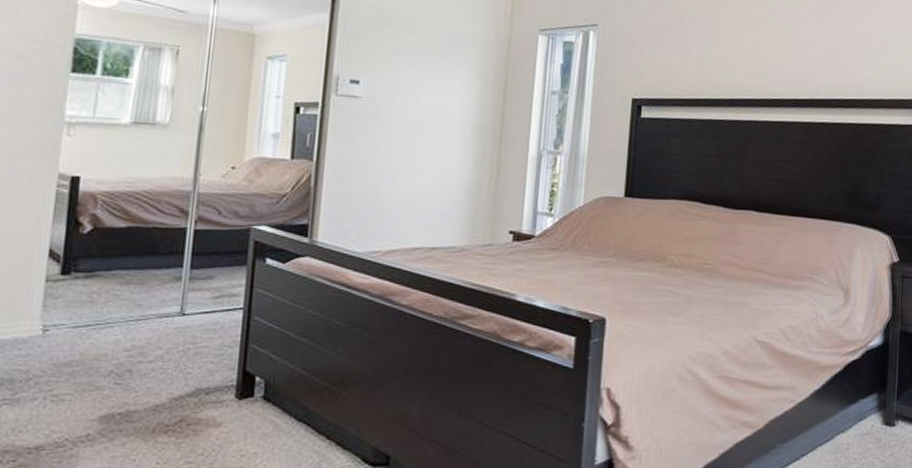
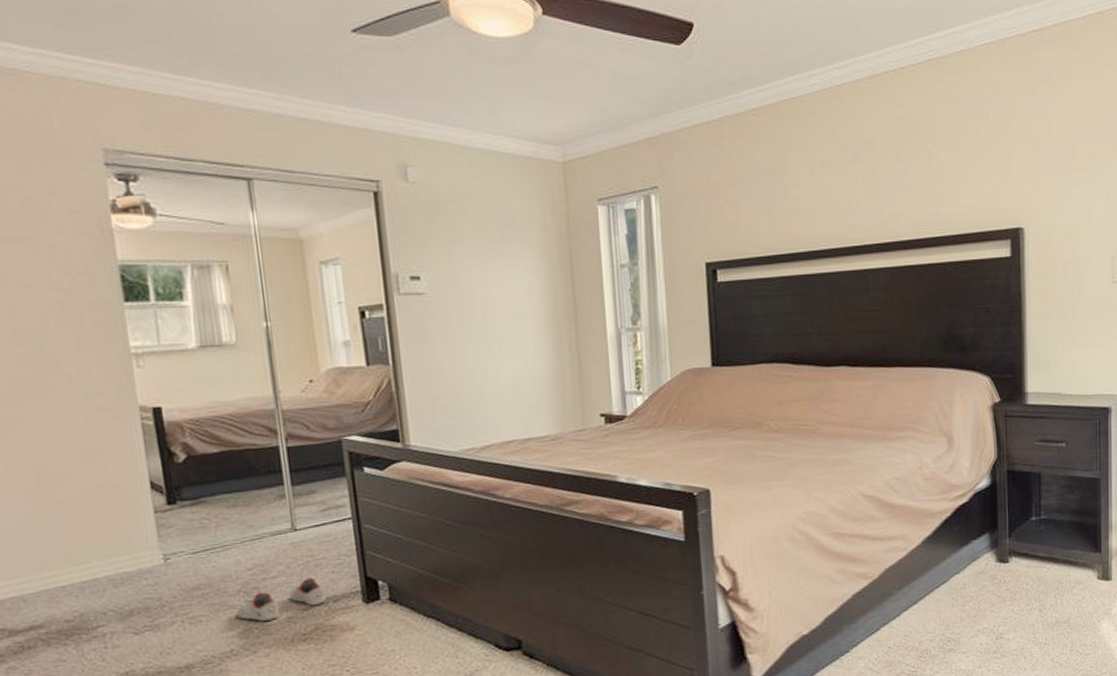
shoe: none [102,366,200,407] -> present [236,578,327,621]

